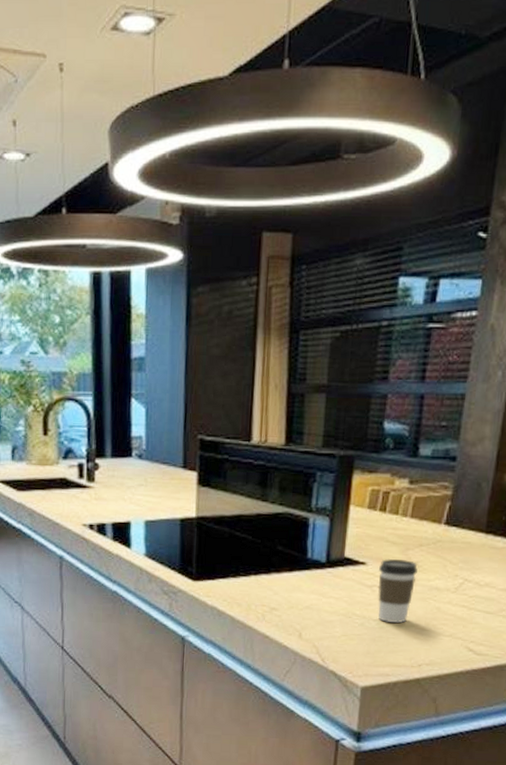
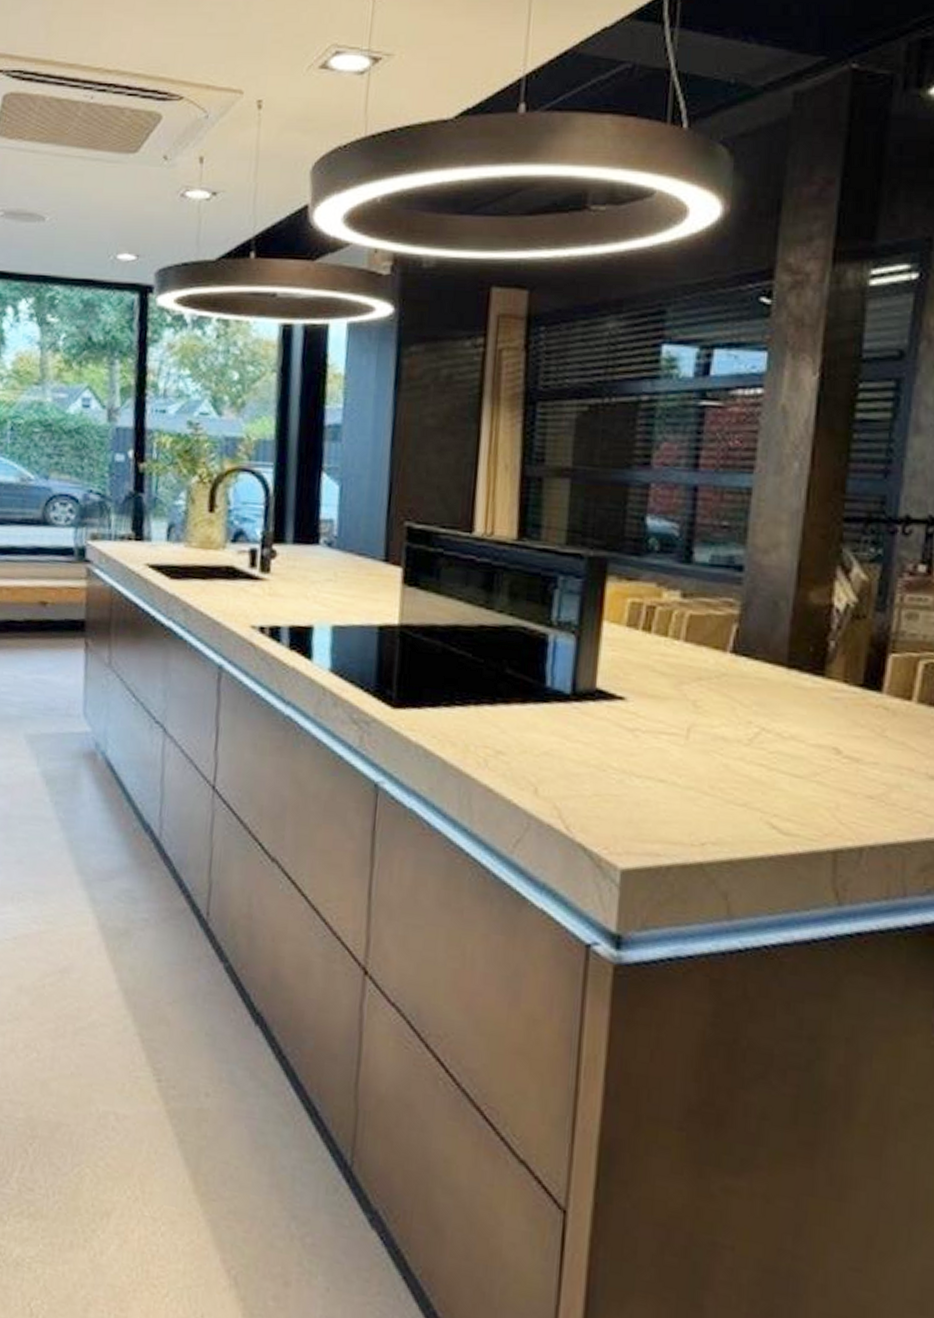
coffee cup: present [378,558,418,623] -> none [642,693,696,783]

